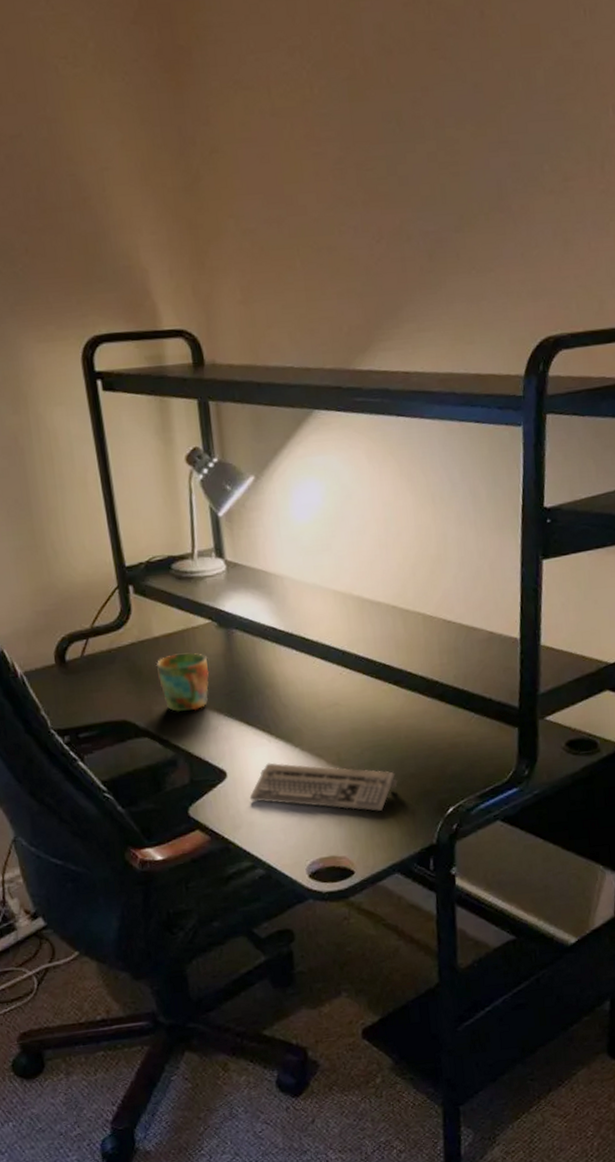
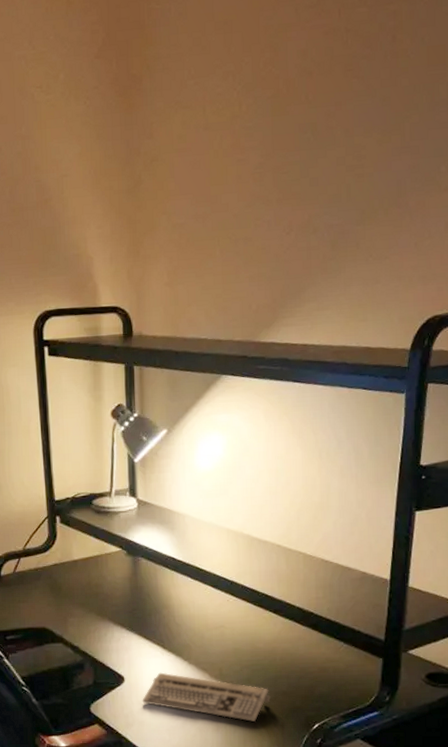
mug: present [156,653,210,713] -> none [73,575,117,624]

